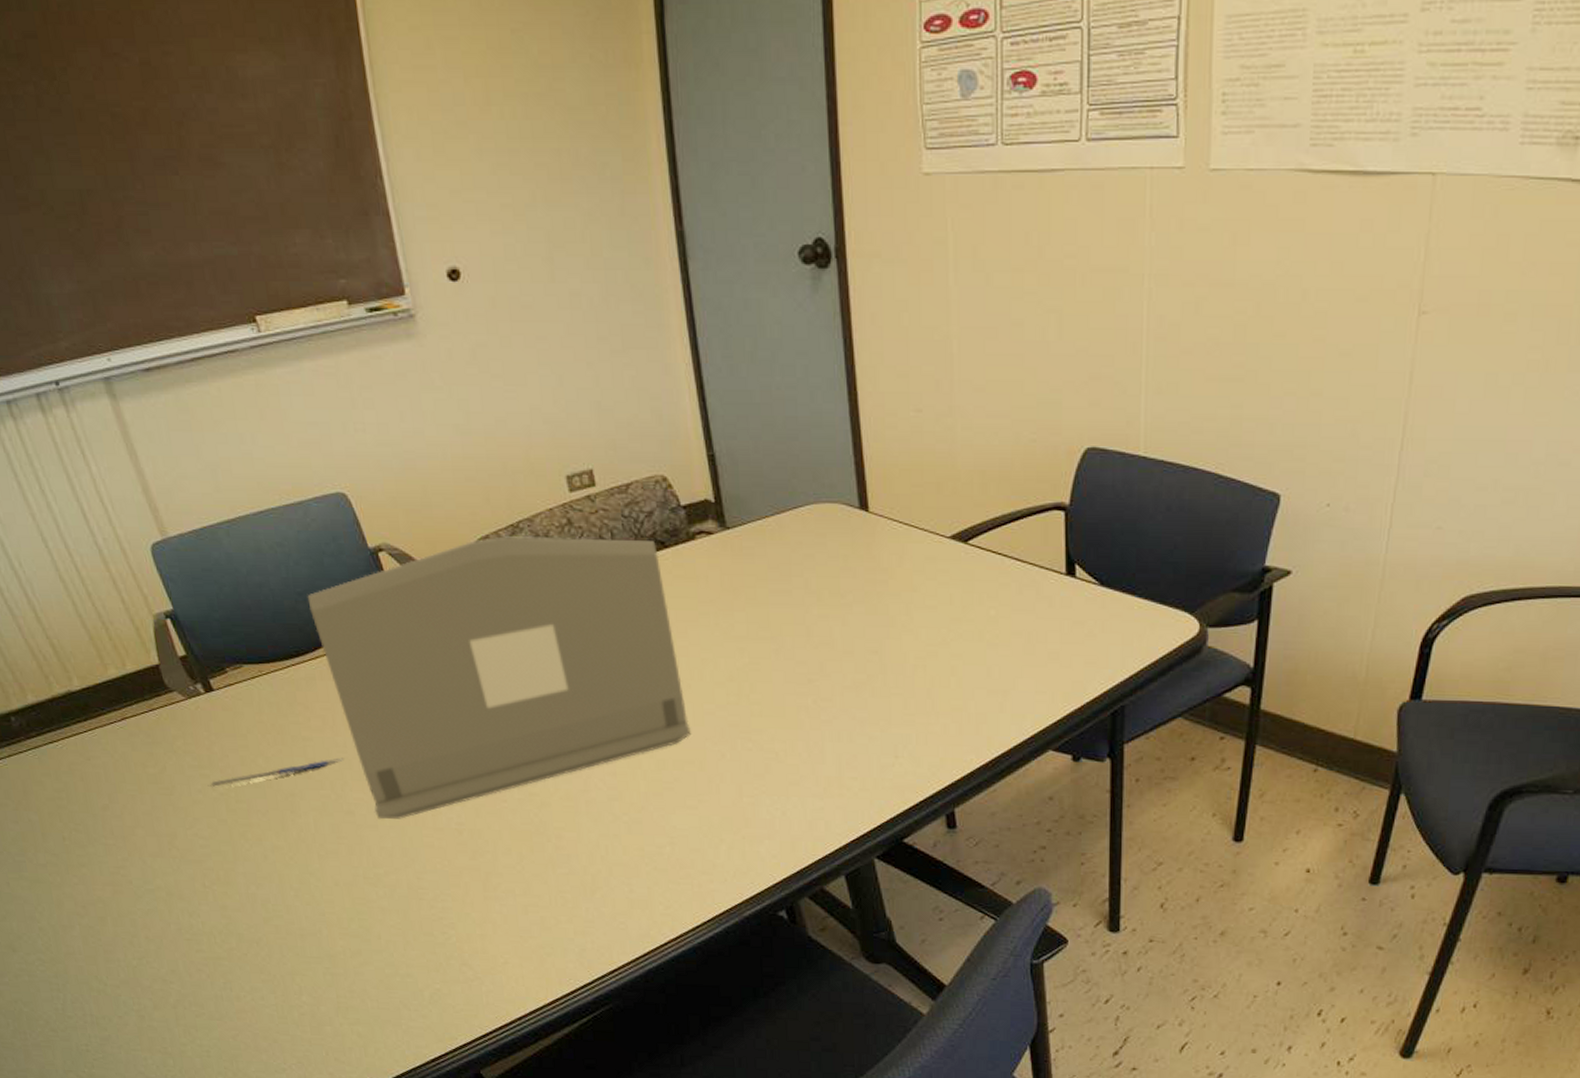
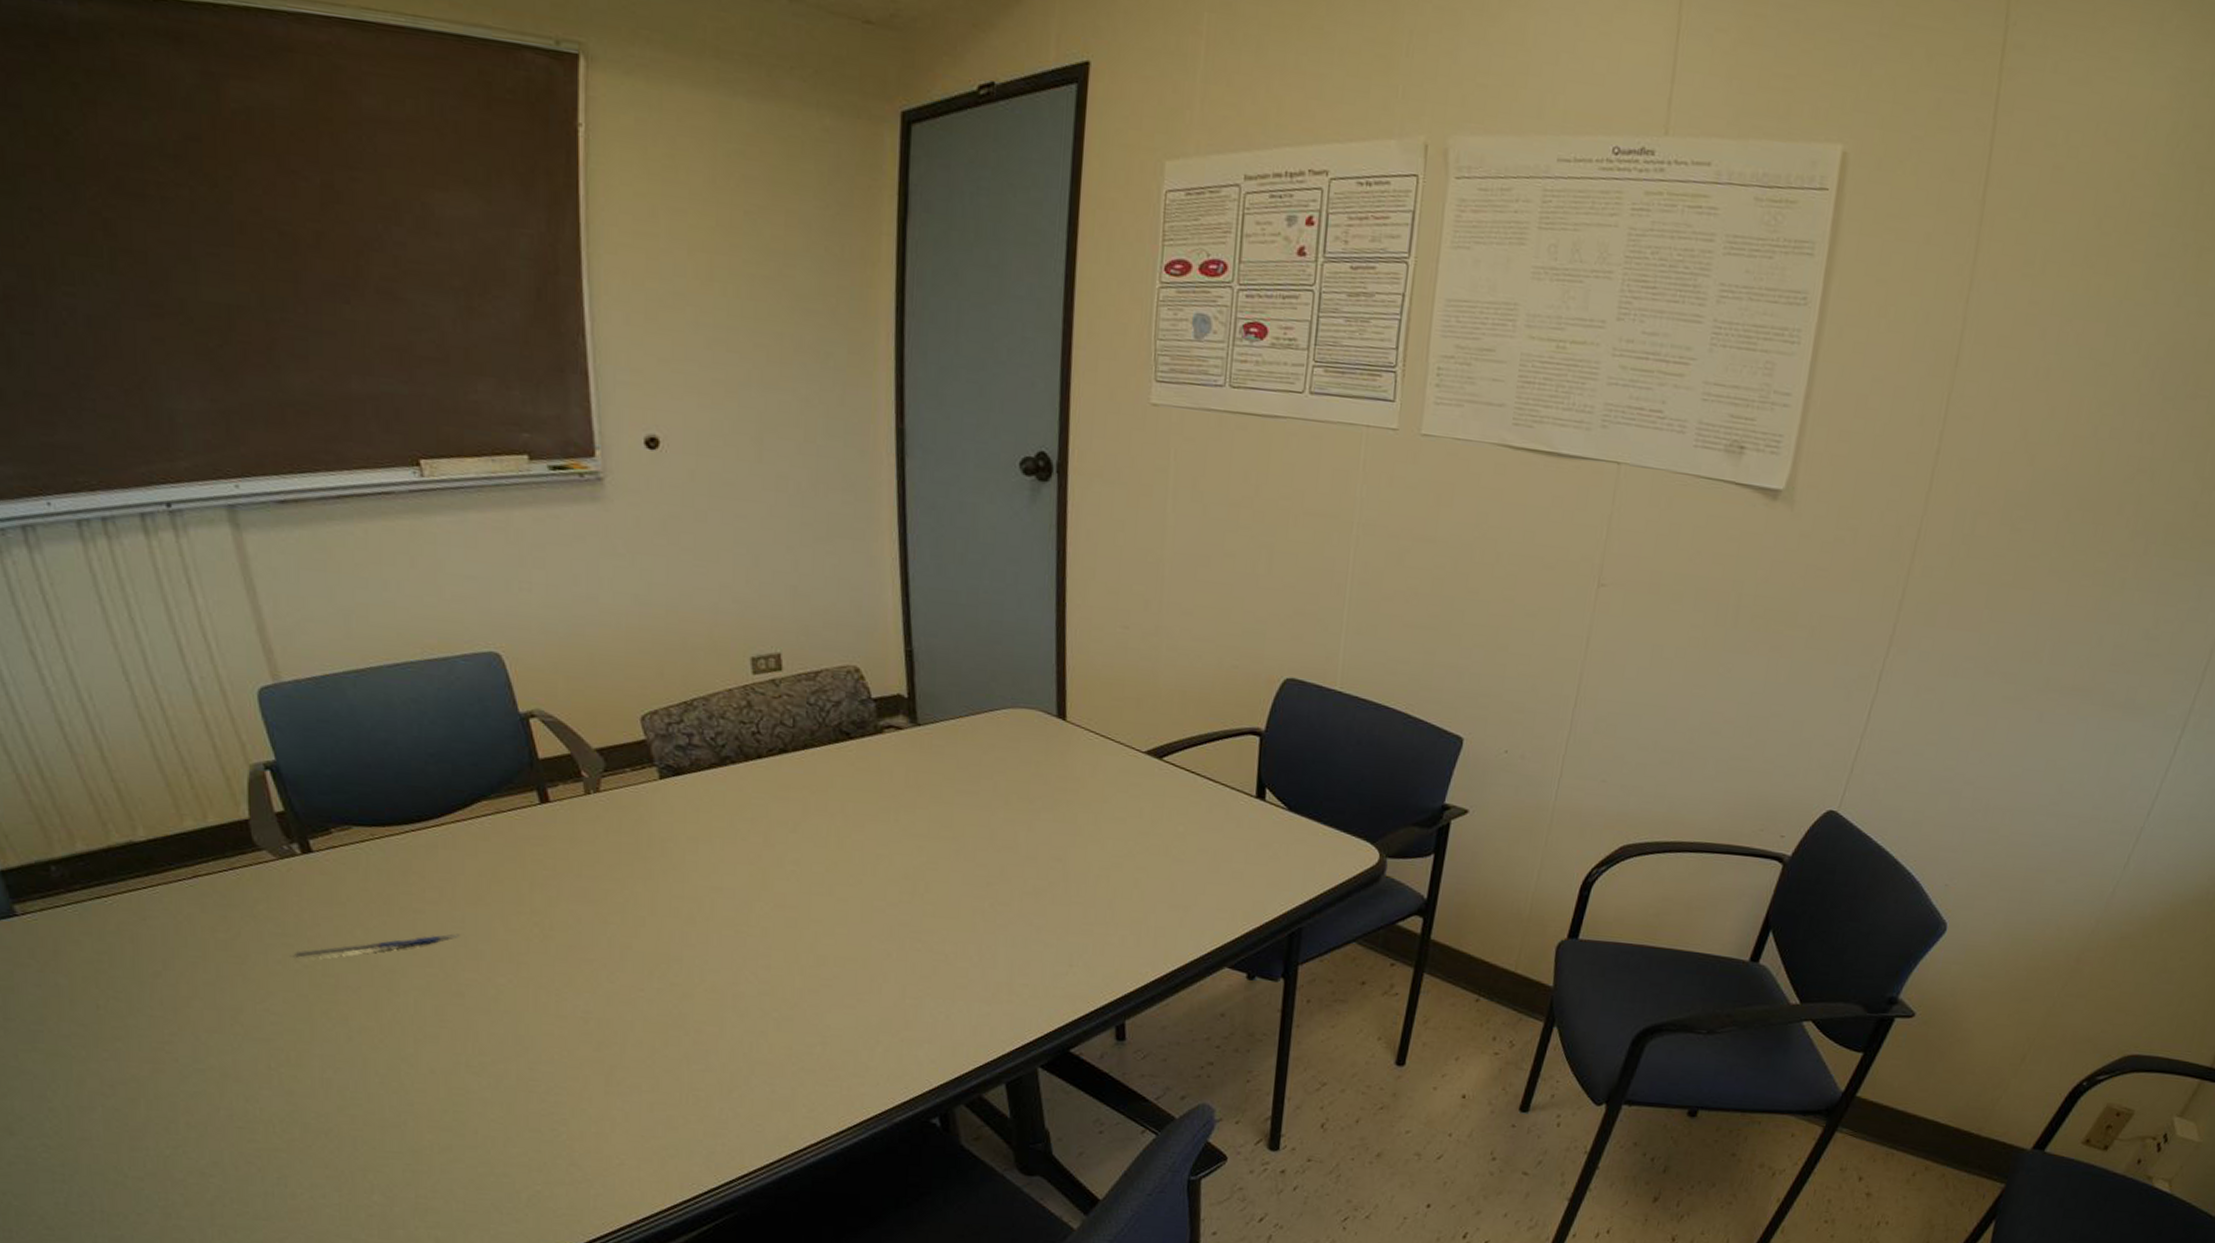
laptop: present [307,536,691,820] -> none [440,713,857,1004]

